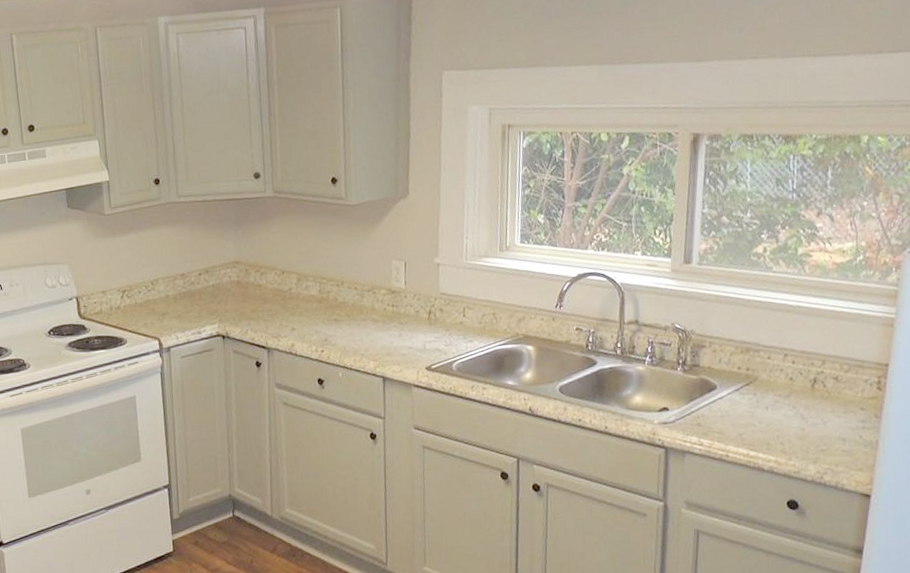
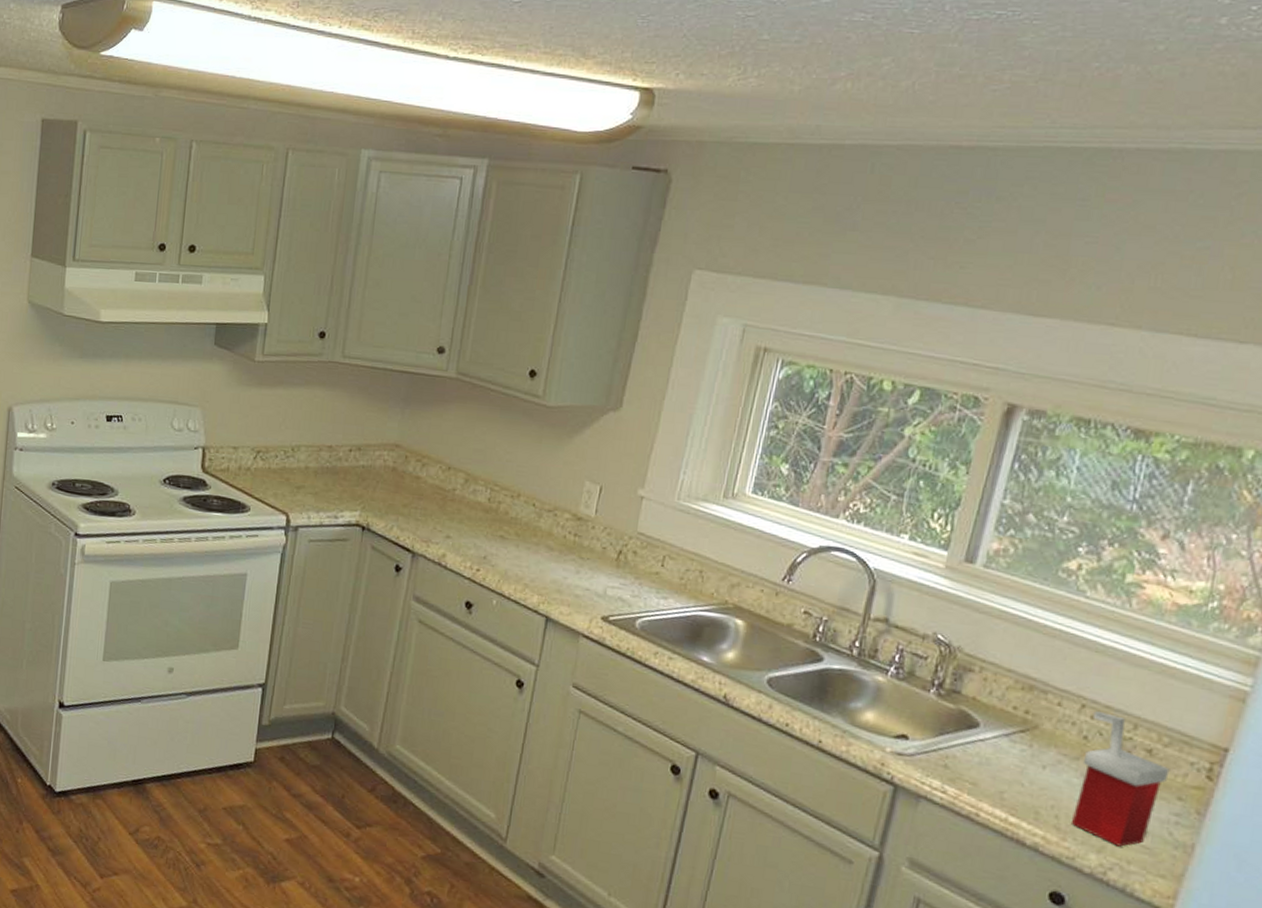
soap dispenser: none [792,356,852,455] -> present [1071,711,1170,847]

